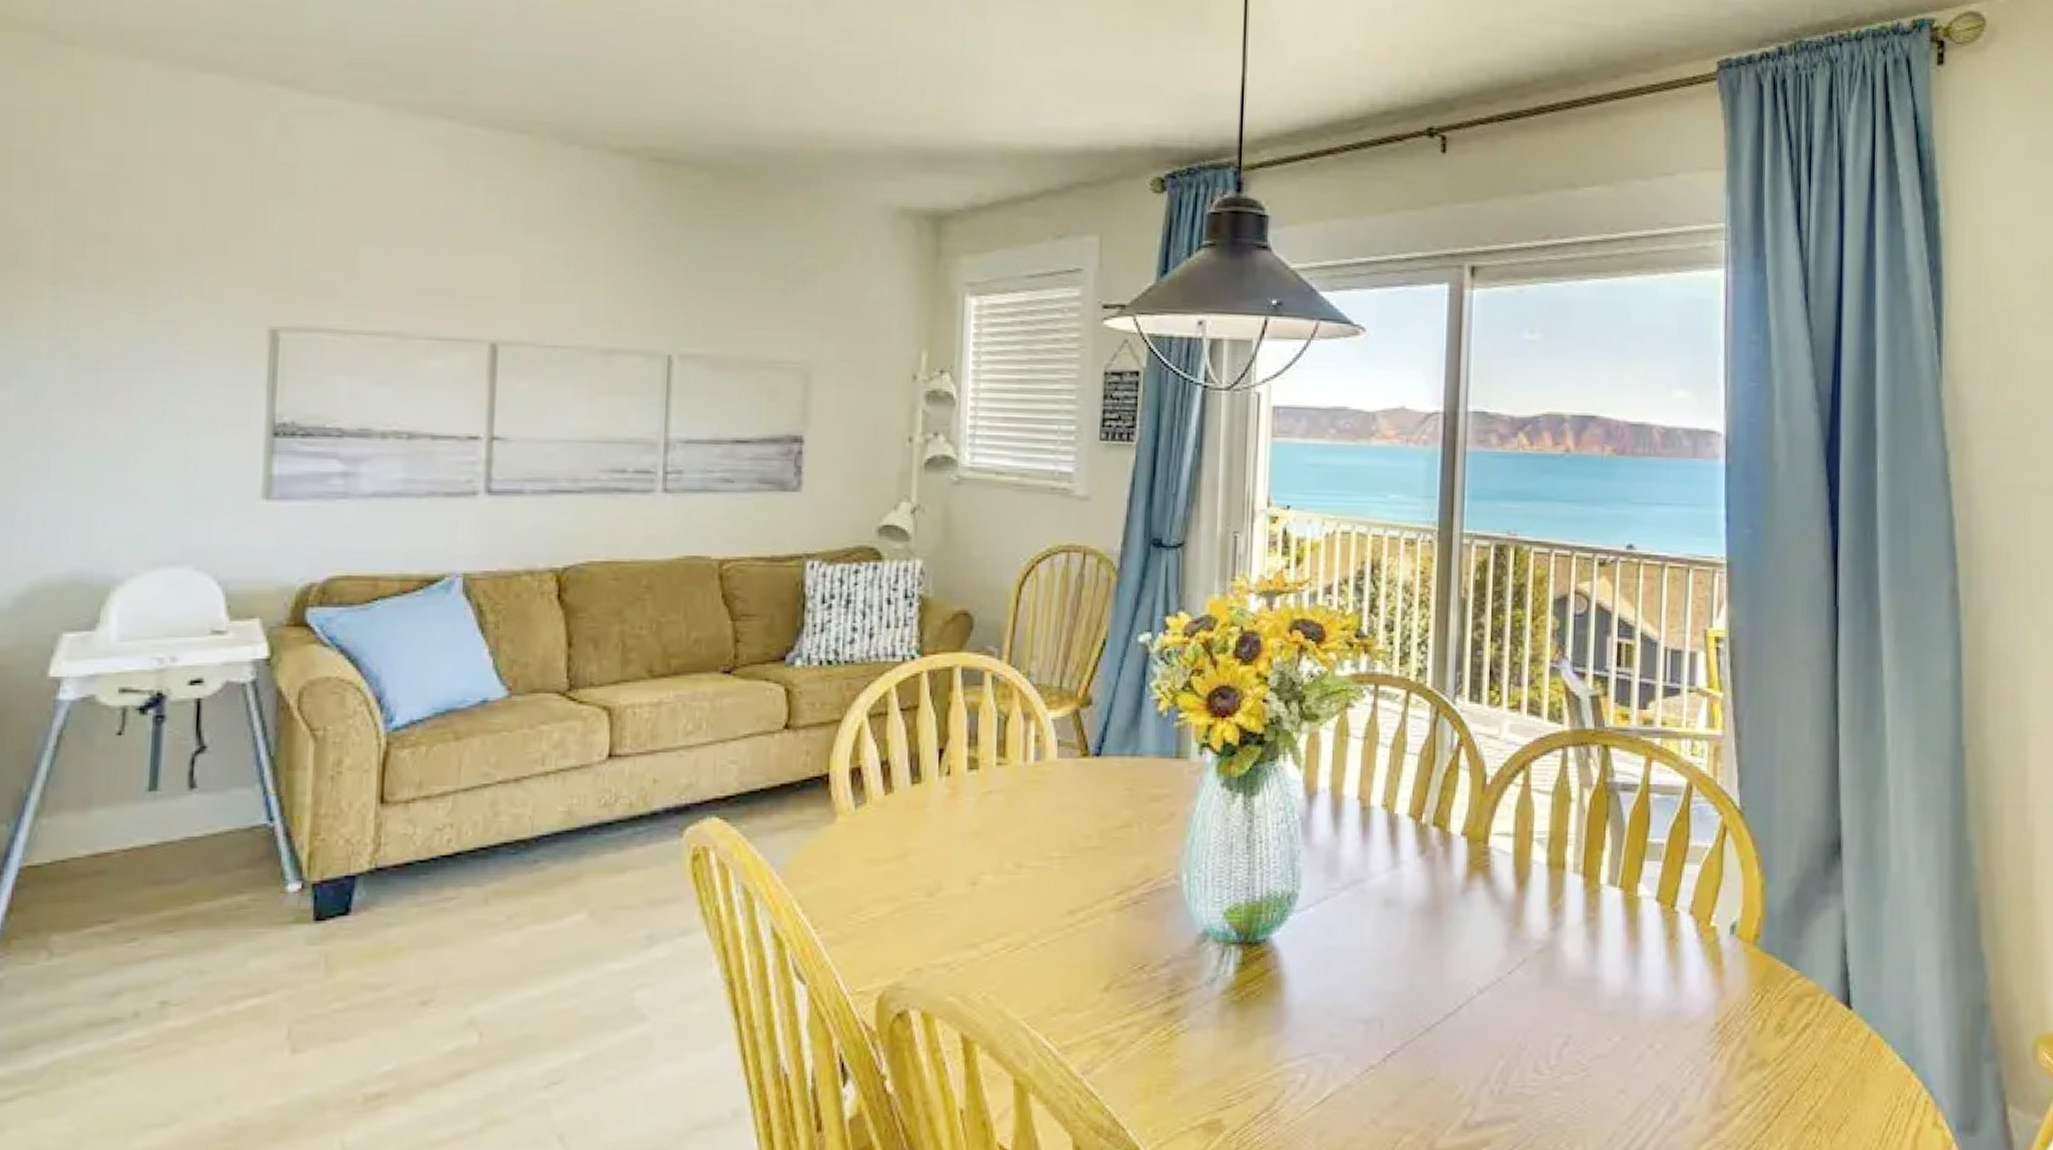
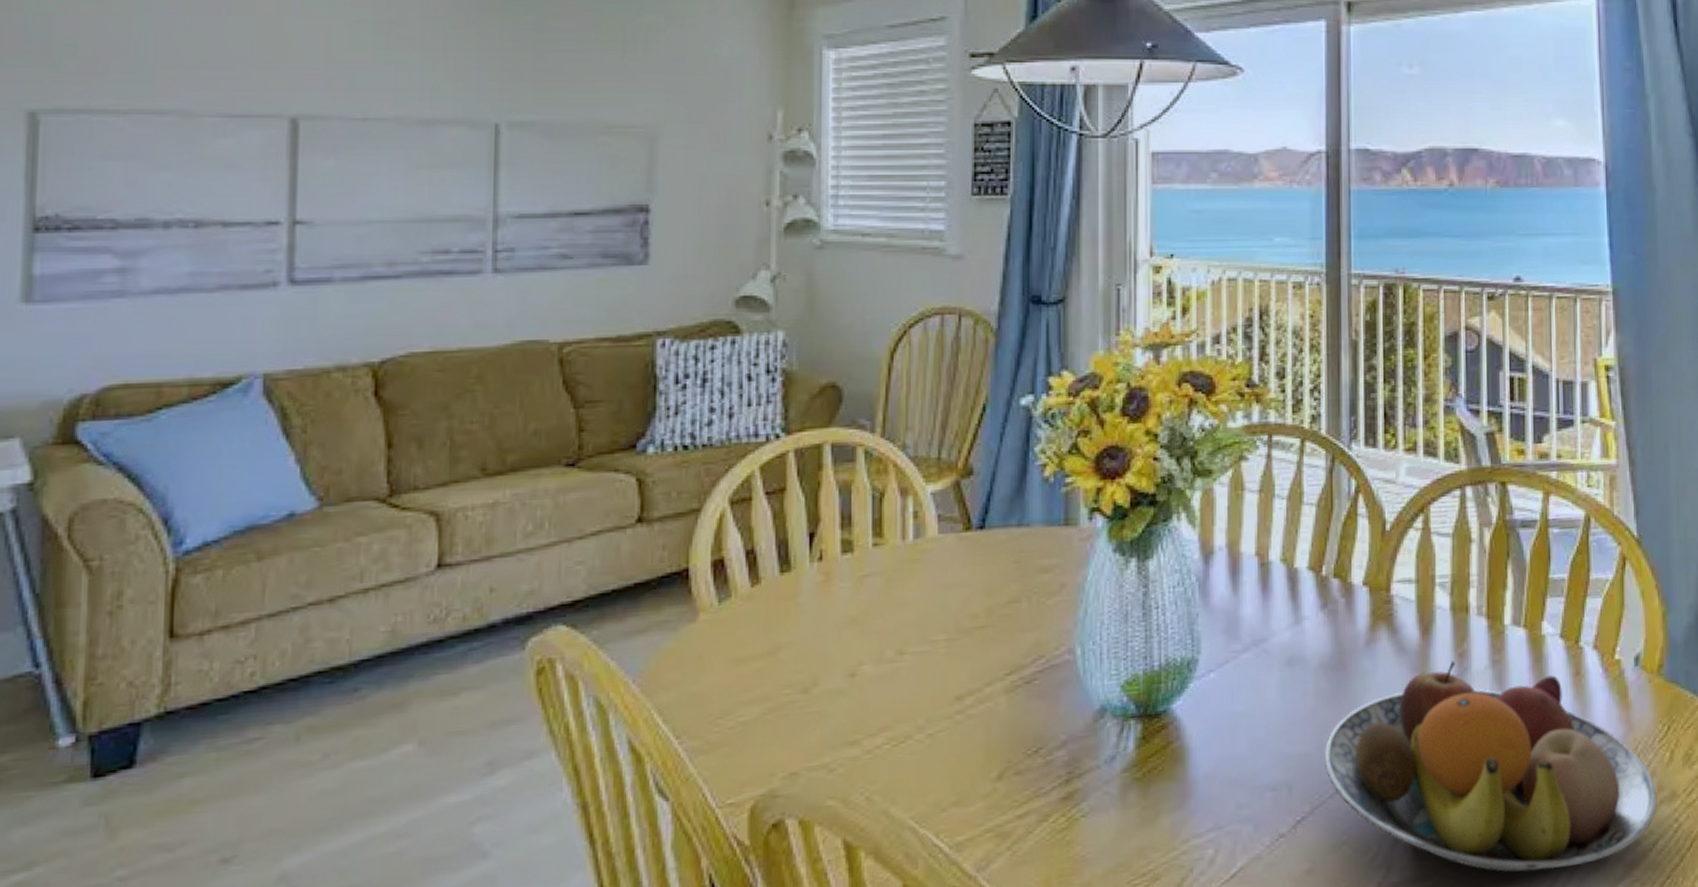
fruit bowl: none [1416,914,1747,1124] -> present [1324,660,1657,872]

